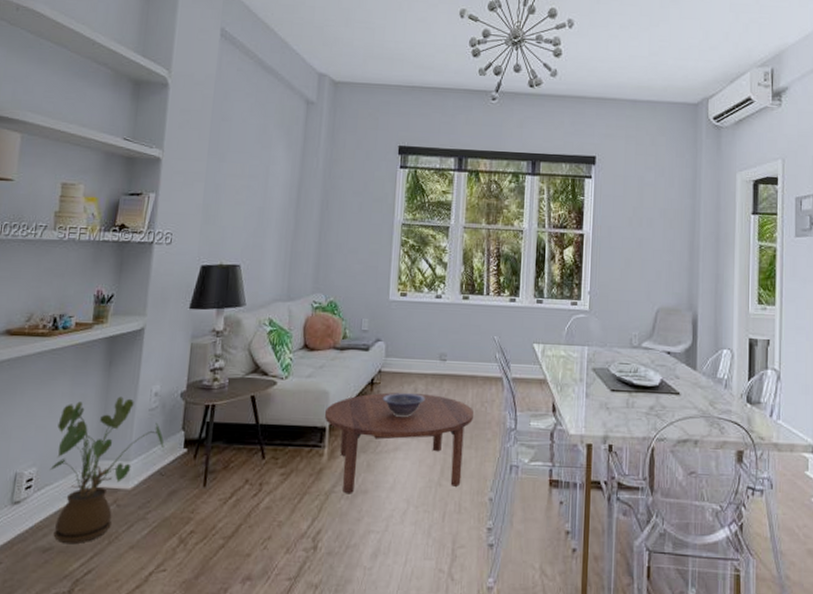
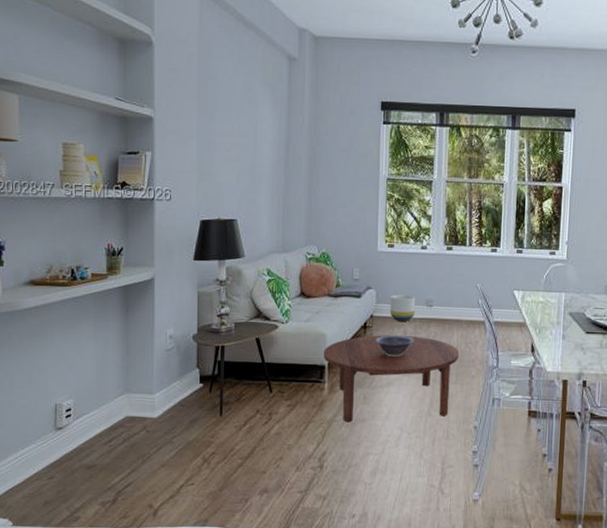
house plant: present [49,396,164,544] -> none [85,339,182,463]
planter: none [399,347,429,379] -> present [389,294,416,323]

